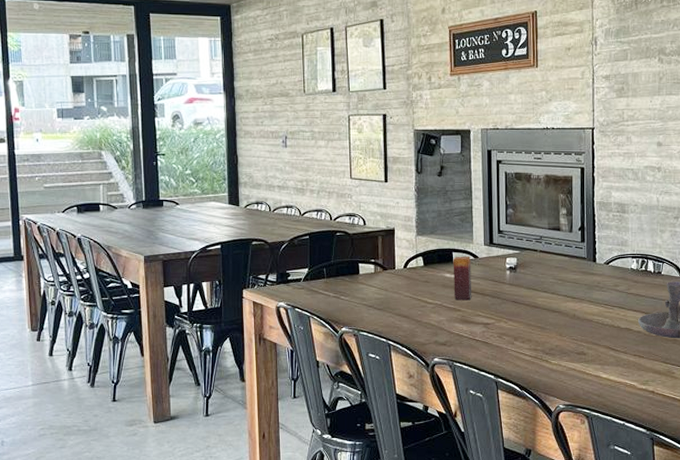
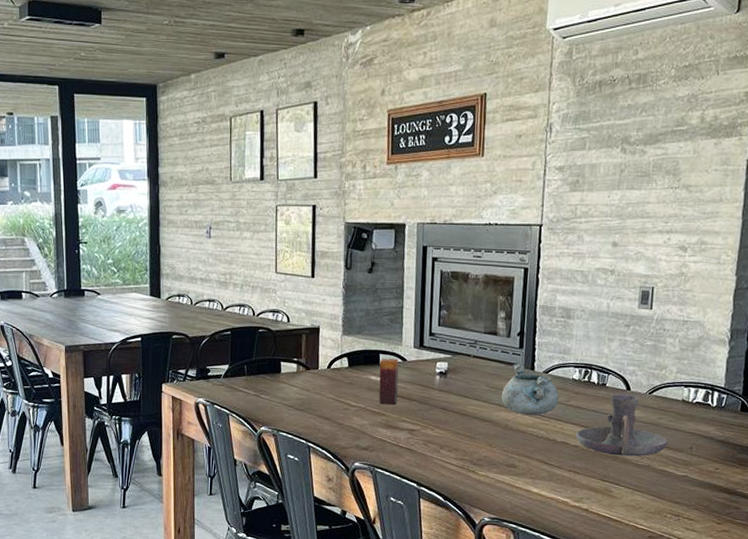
decorative bowl: none [568,256,620,305] -> present [502,363,559,416]

